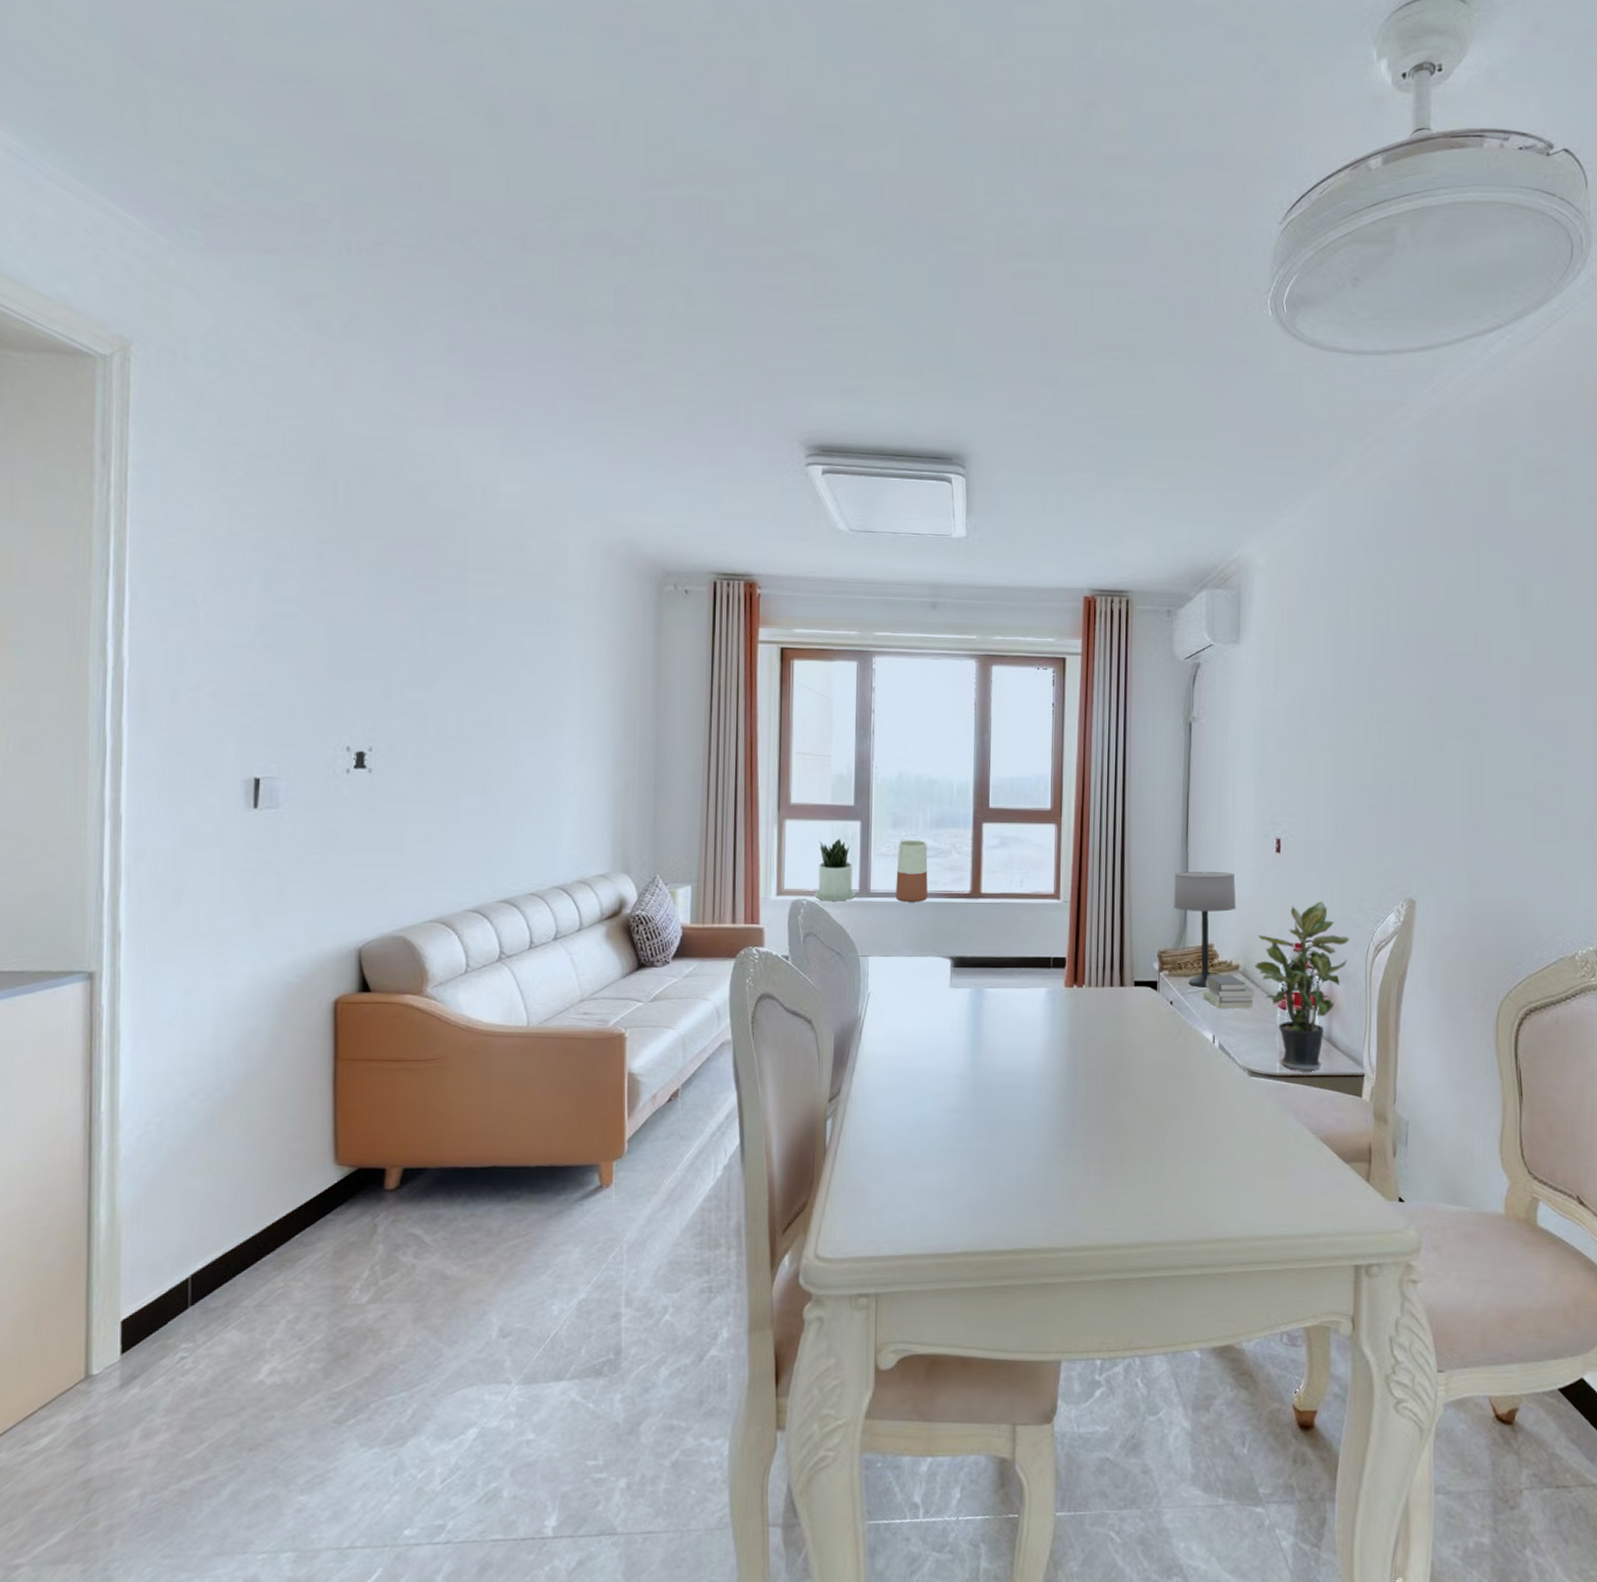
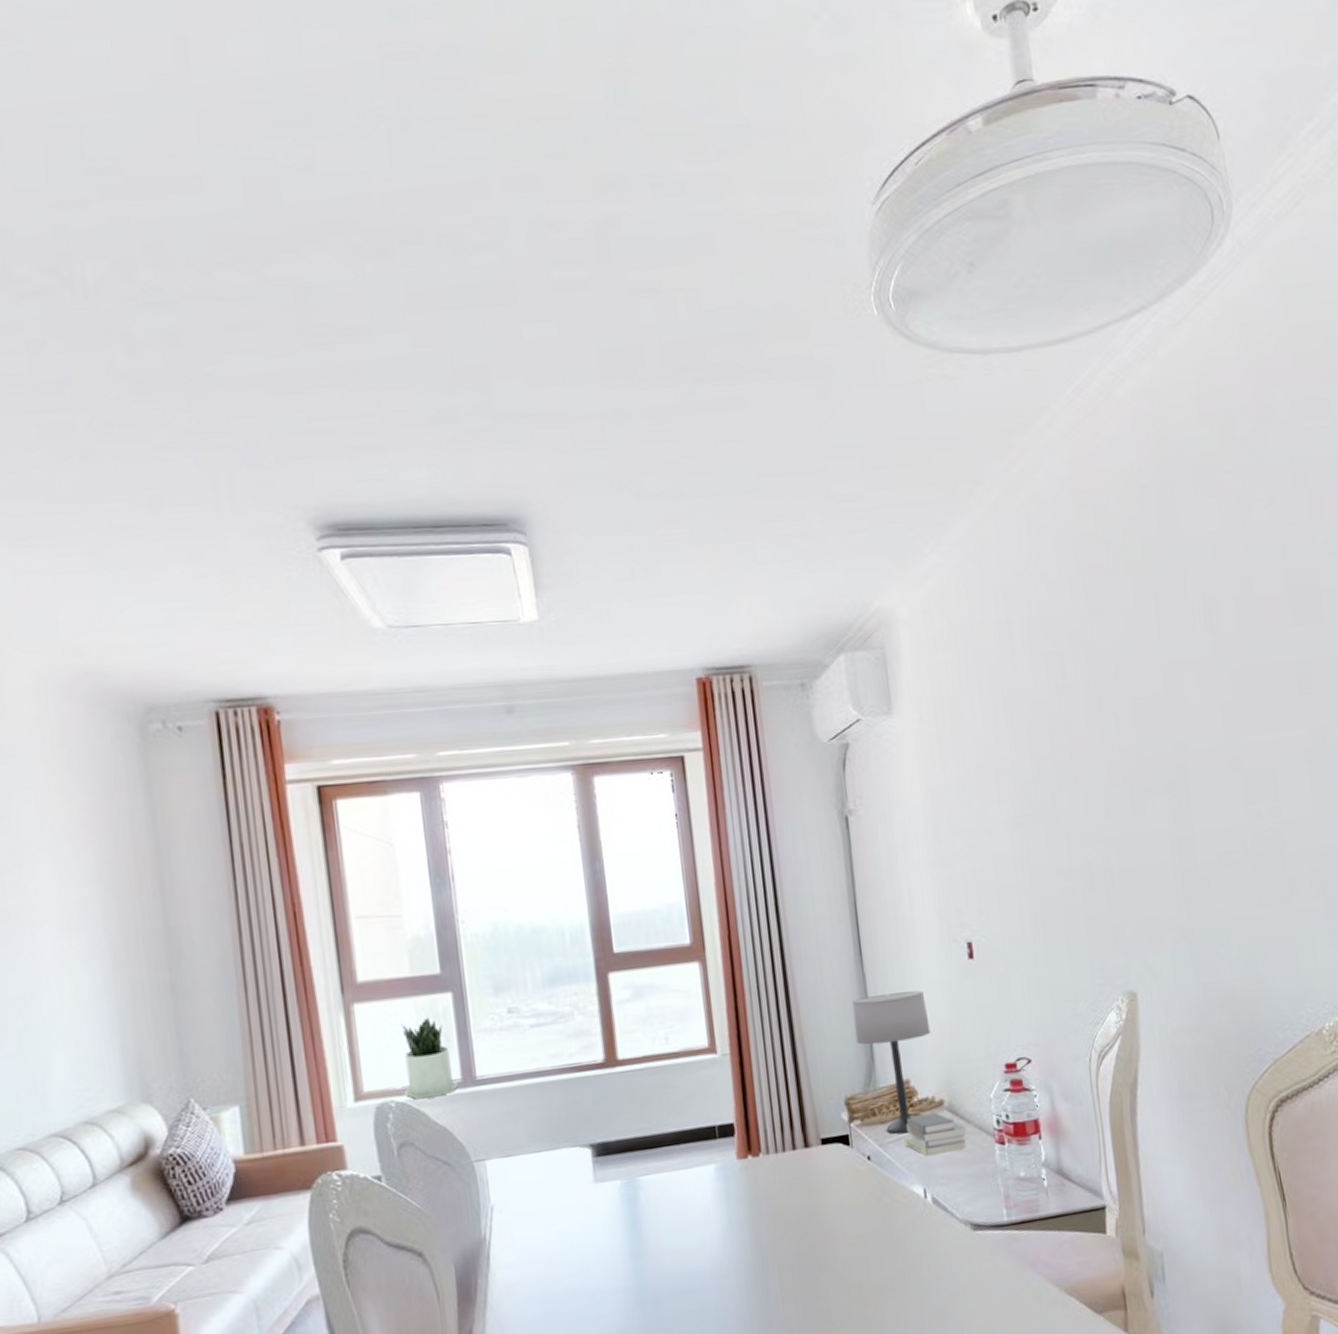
vase: present [896,840,928,902] -> none [504,1005,551,1085]
potted plant: present [1255,901,1349,1072] -> none [960,1009,1069,1215]

